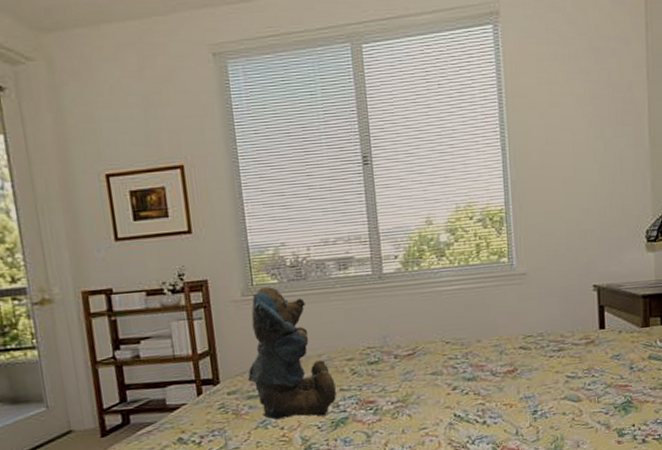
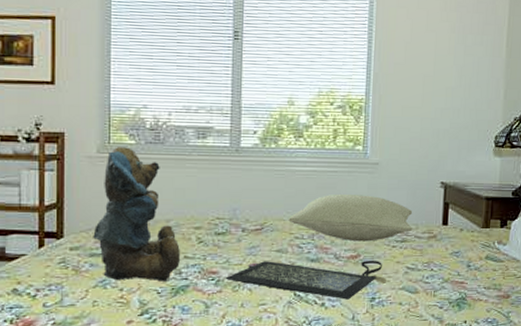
clutch bag: none [383,372,548,416] -> present [225,260,387,300]
pillow: none [440,307,568,356] -> present [289,193,413,242]

